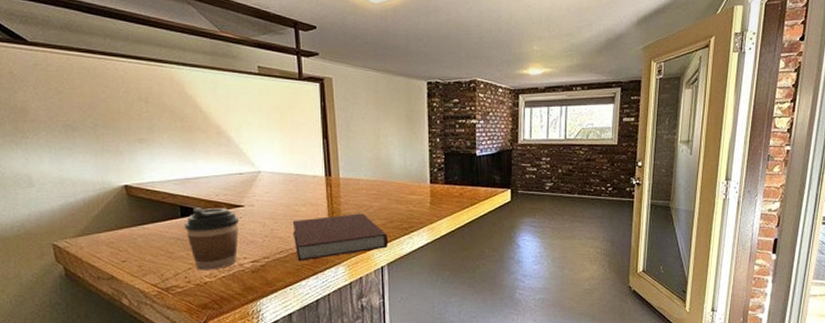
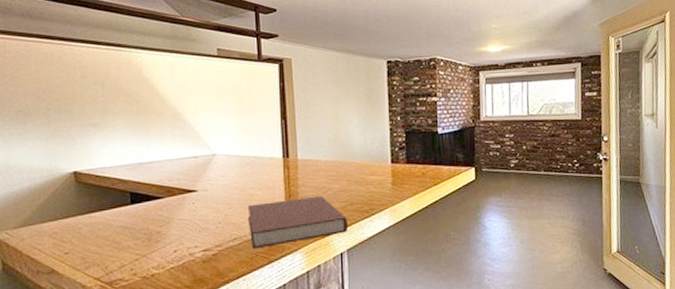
coffee cup: present [184,207,240,271] -> none [133,193,192,262]

